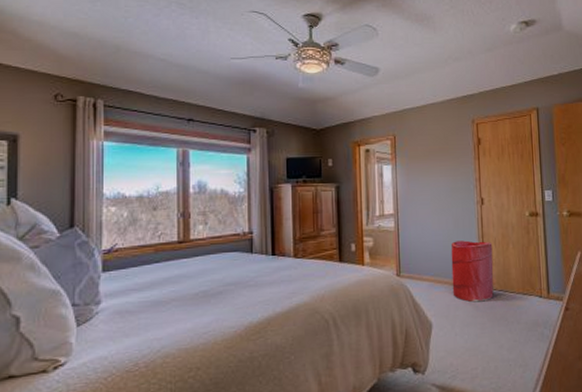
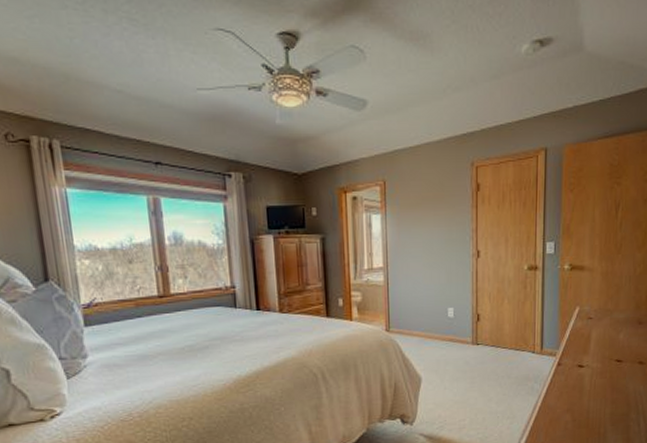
laundry hamper: present [450,240,494,303] -> none [442,295,487,358]

